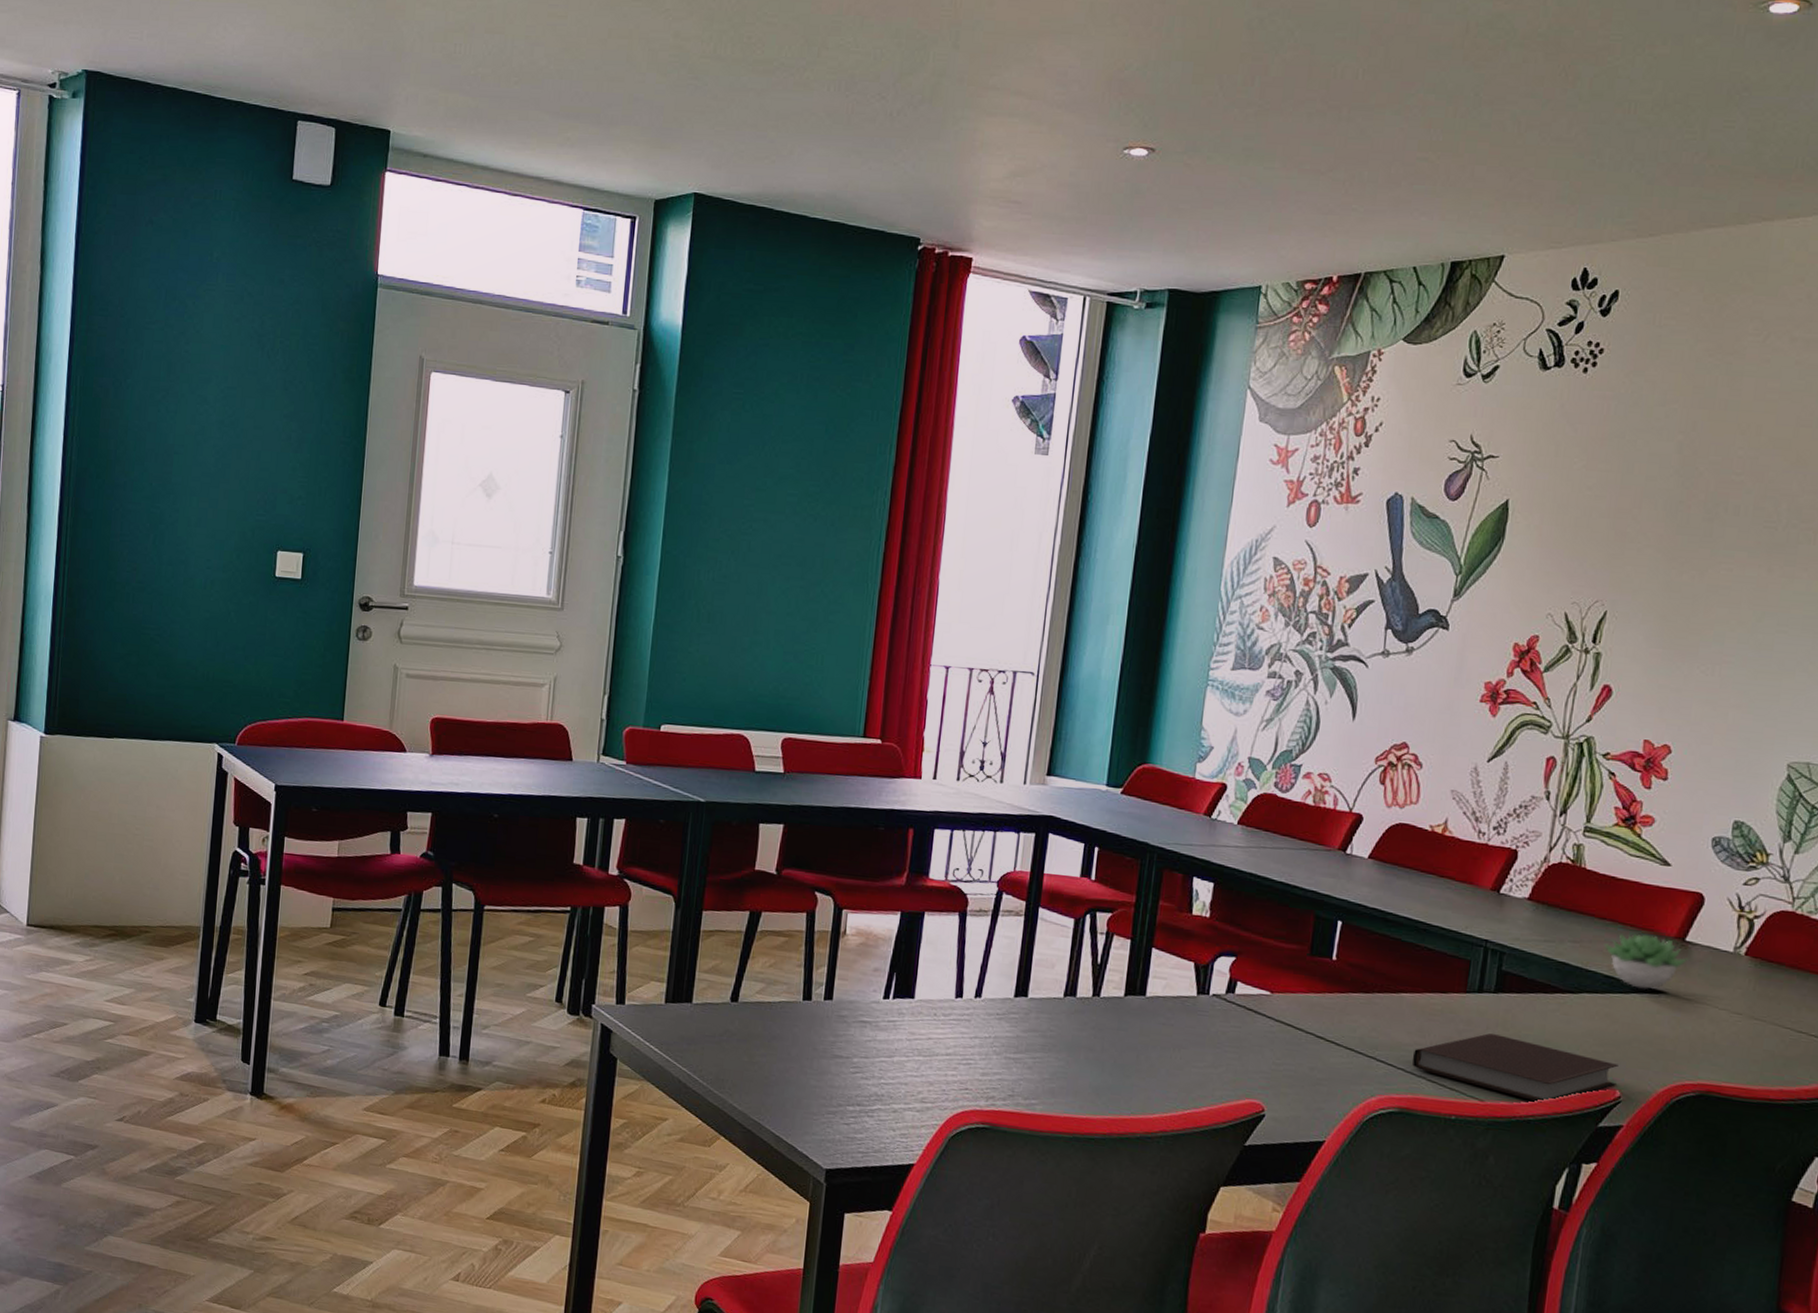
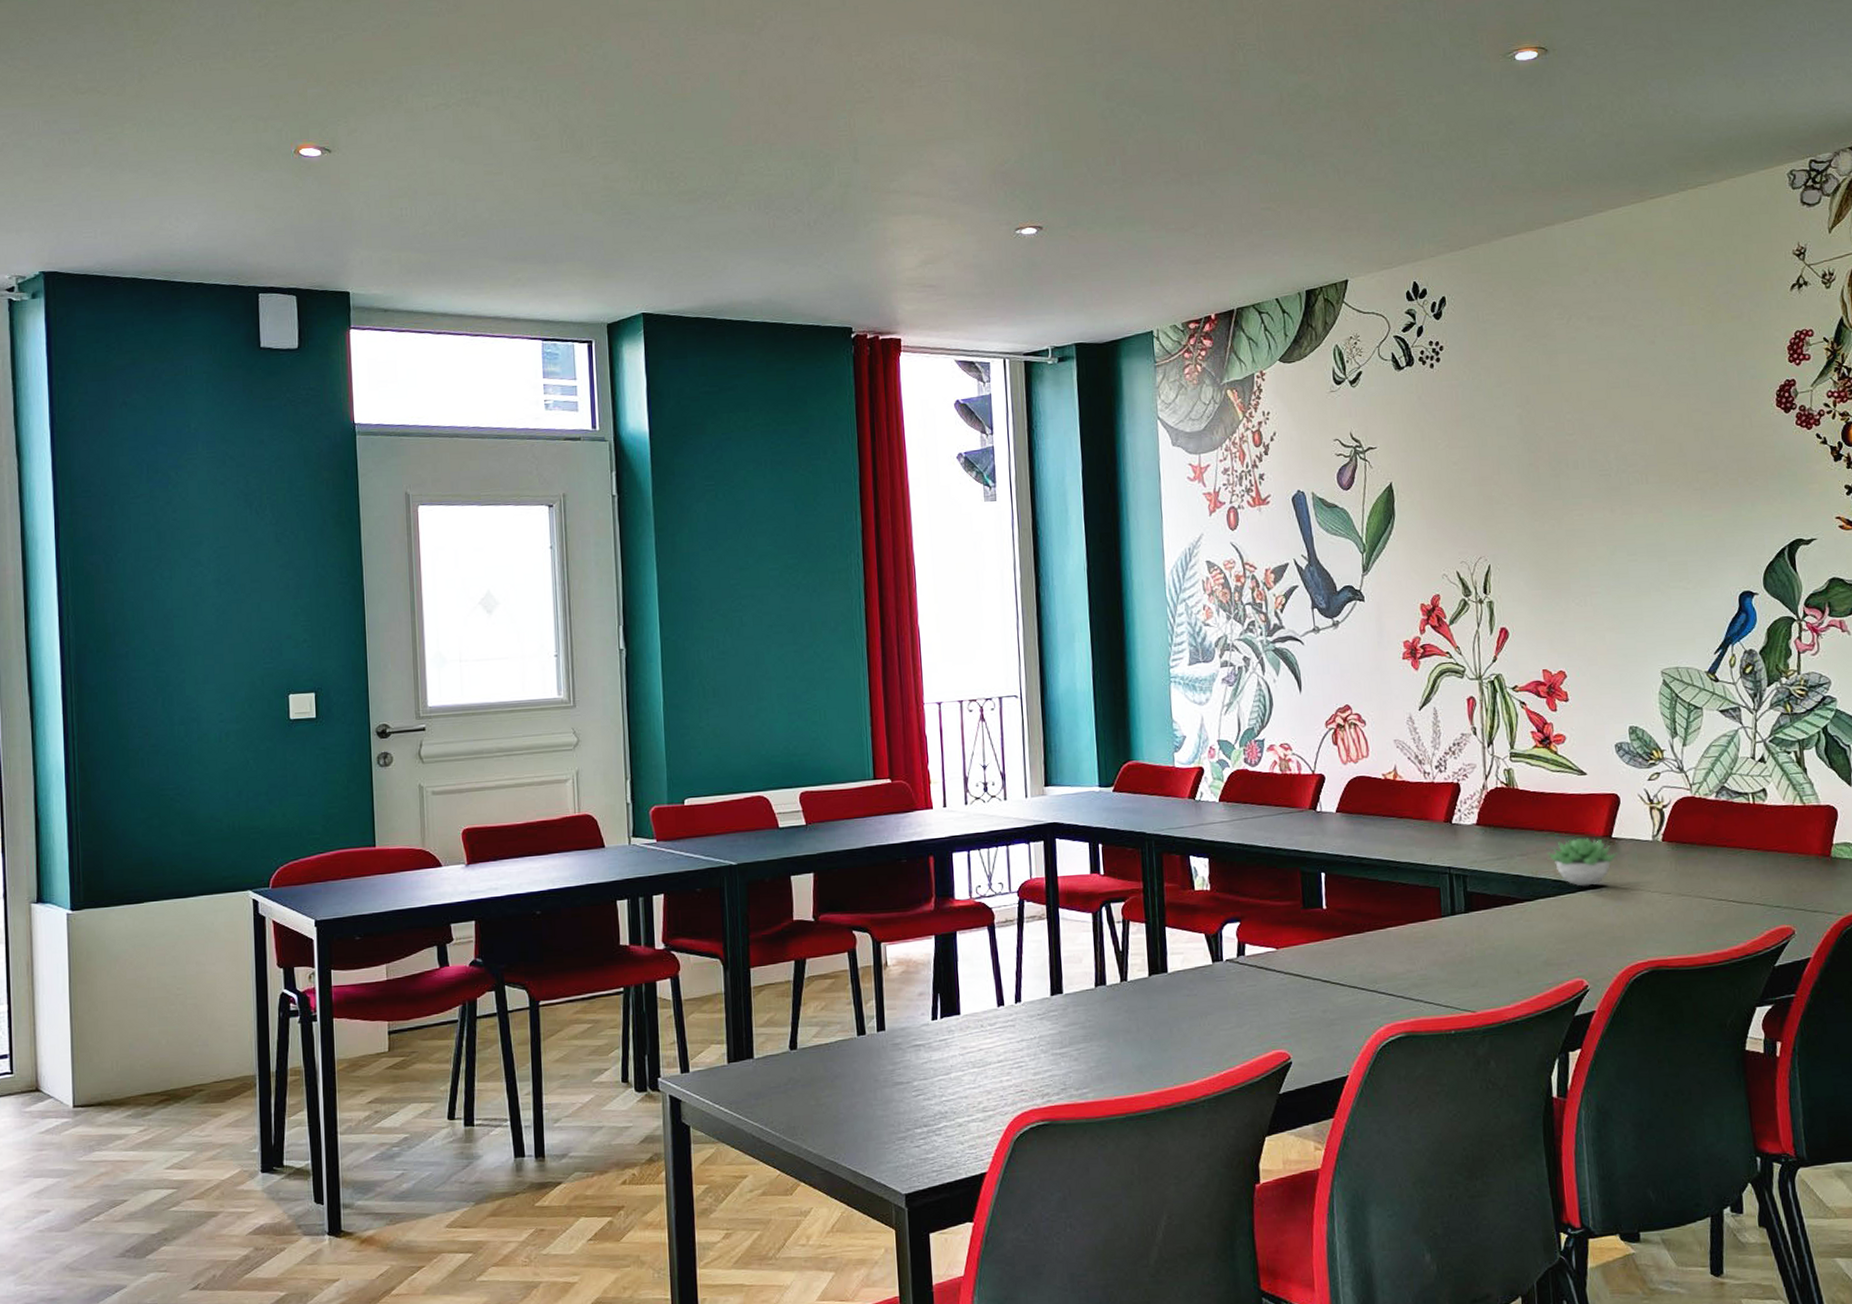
notebook: present [1412,1033,1619,1103] -> none [1408,949,1582,1004]

